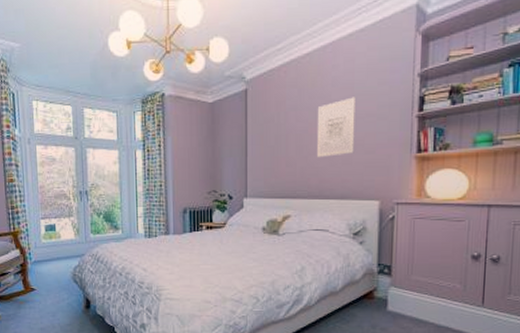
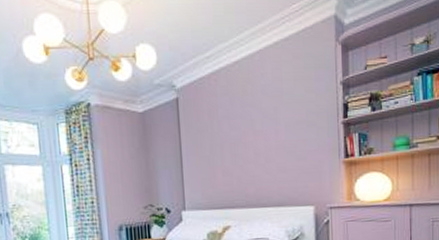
wall art: present [316,97,356,158] -> none [250,105,288,167]

